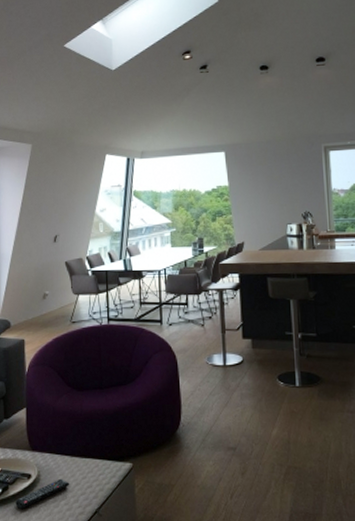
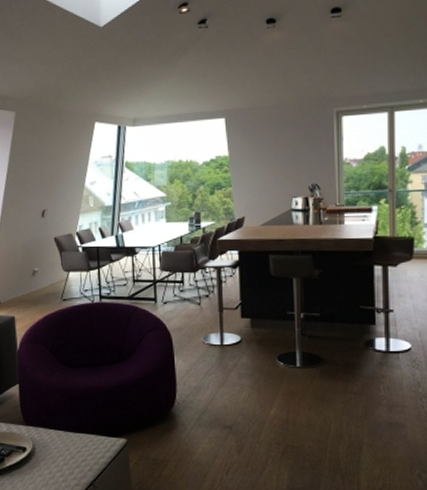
remote control: present [15,478,70,510] -> none [11,452,65,480]

